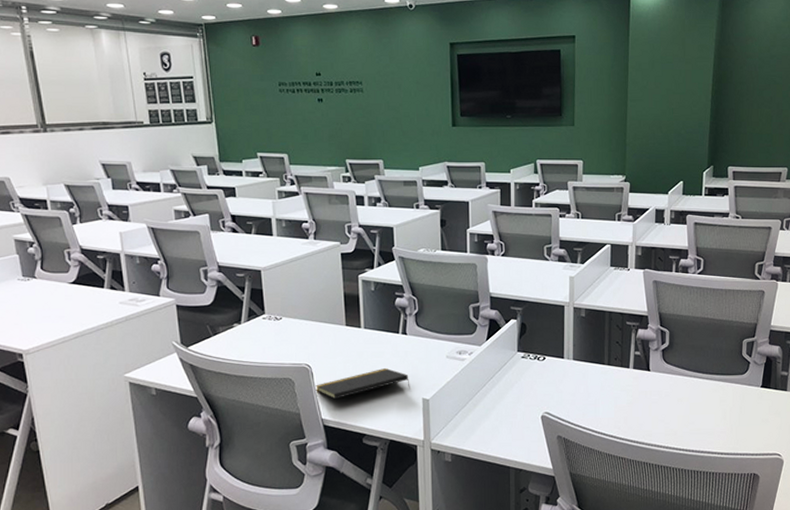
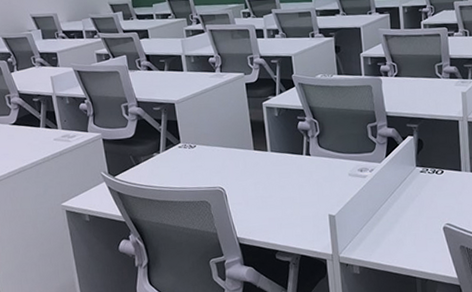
notepad: present [316,368,410,400] -> none [230,188,317,219]

